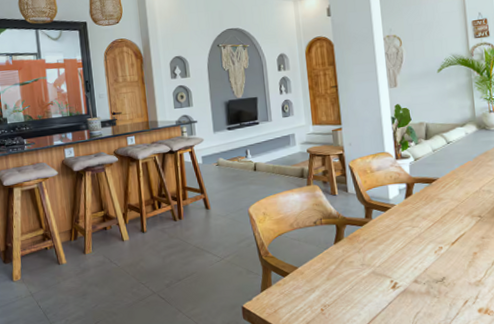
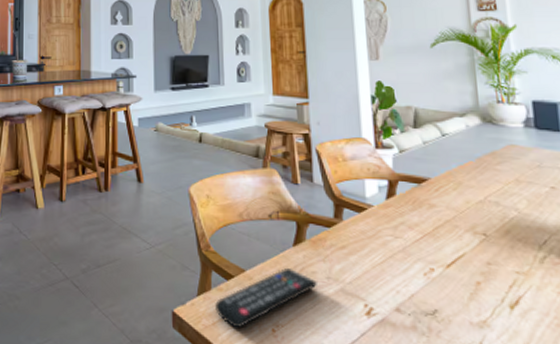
remote control: none [275,261,354,312] -> present [215,267,317,329]

